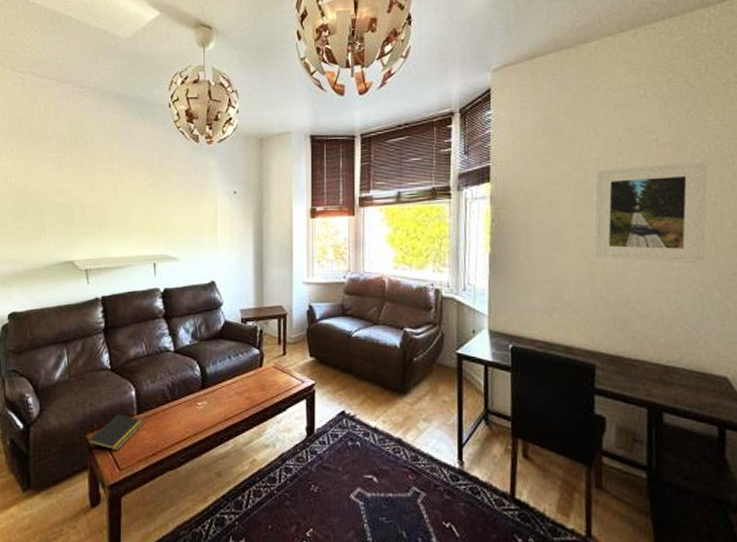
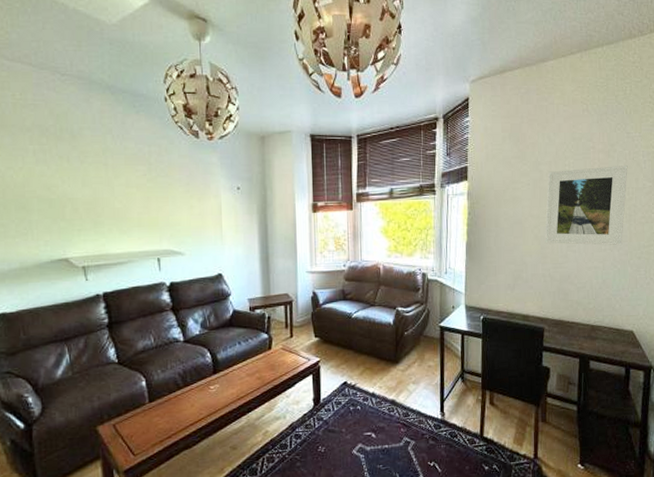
notepad: present [87,414,144,450] -> none [98,404,157,441]

